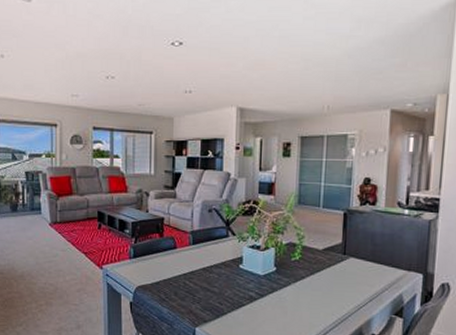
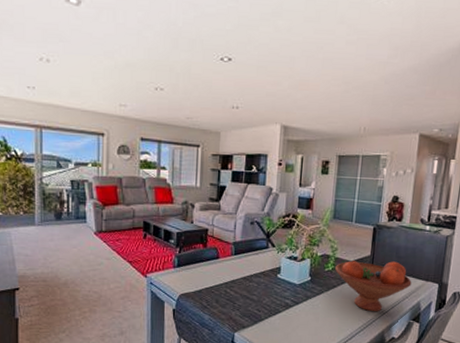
fruit bowl: none [303,249,392,306] -> present [335,261,412,312]

